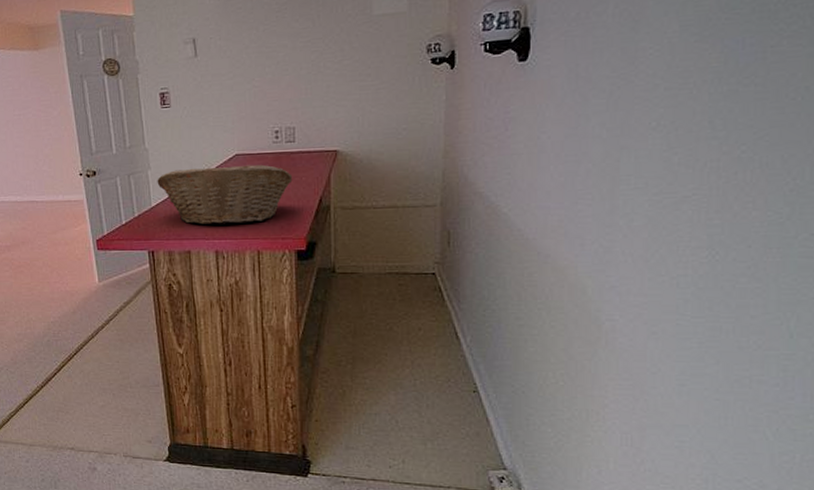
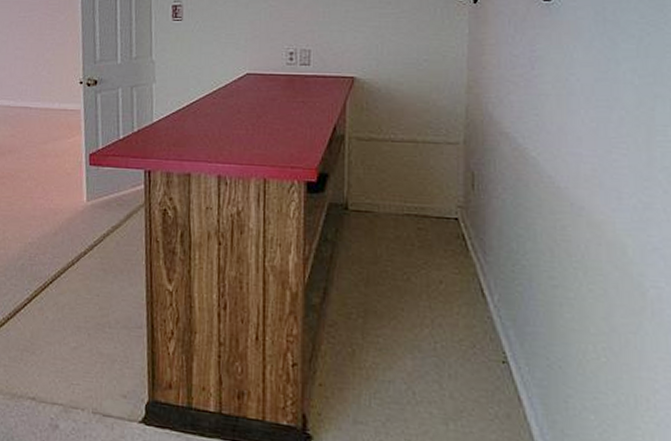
fruit basket: present [157,164,293,225] -> none [161,84,306,148]

